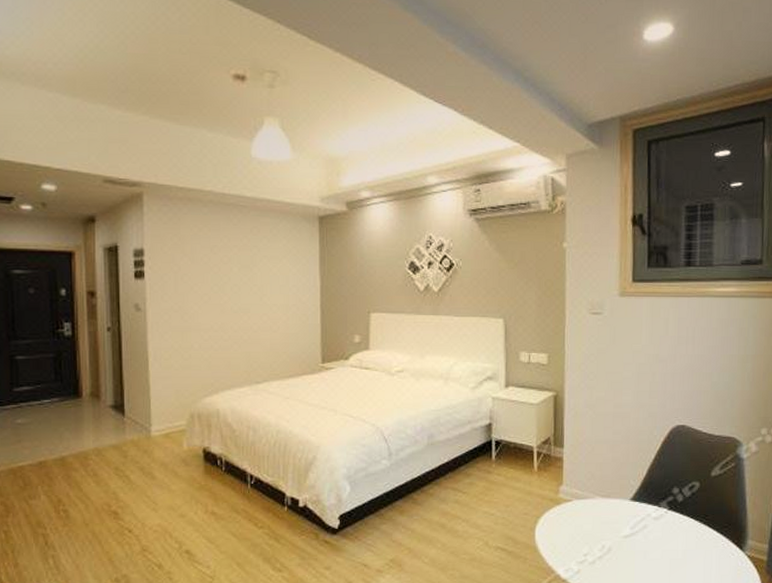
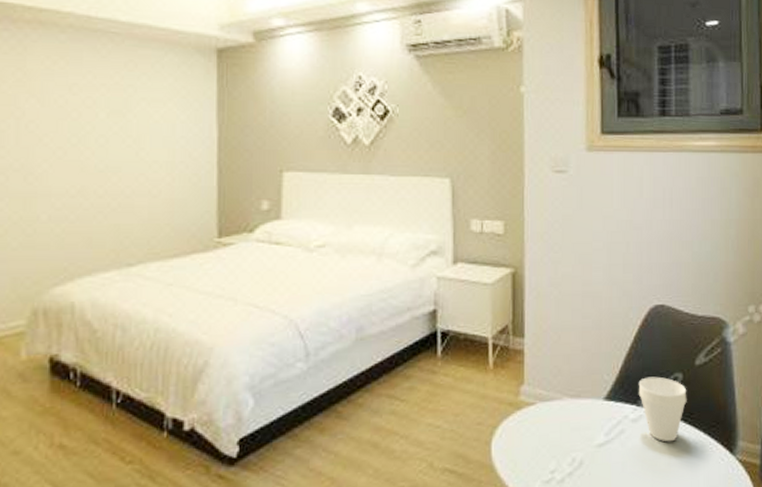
cup: none [660,484,703,538] -> present [638,376,687,442]

